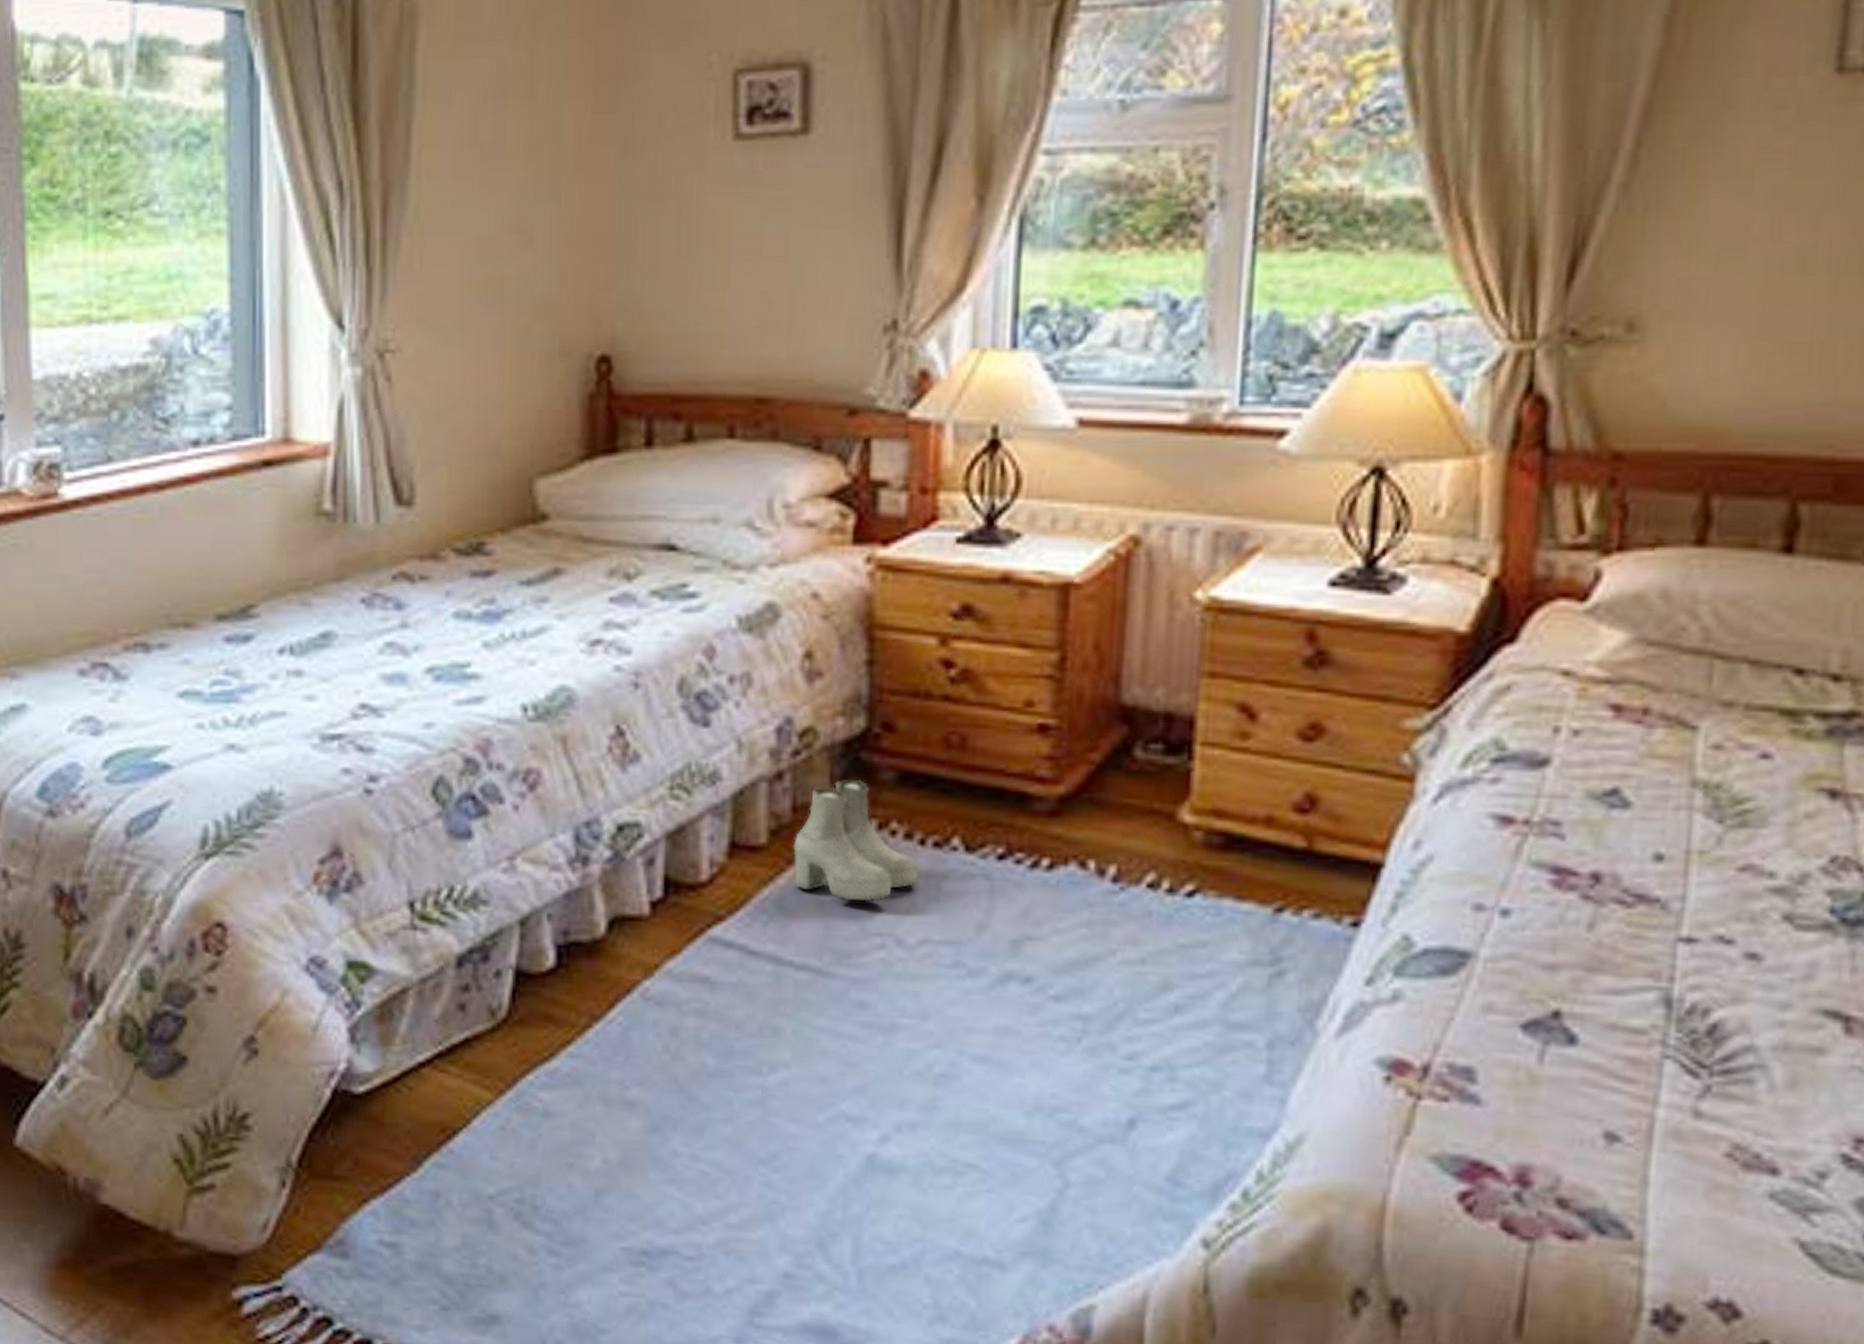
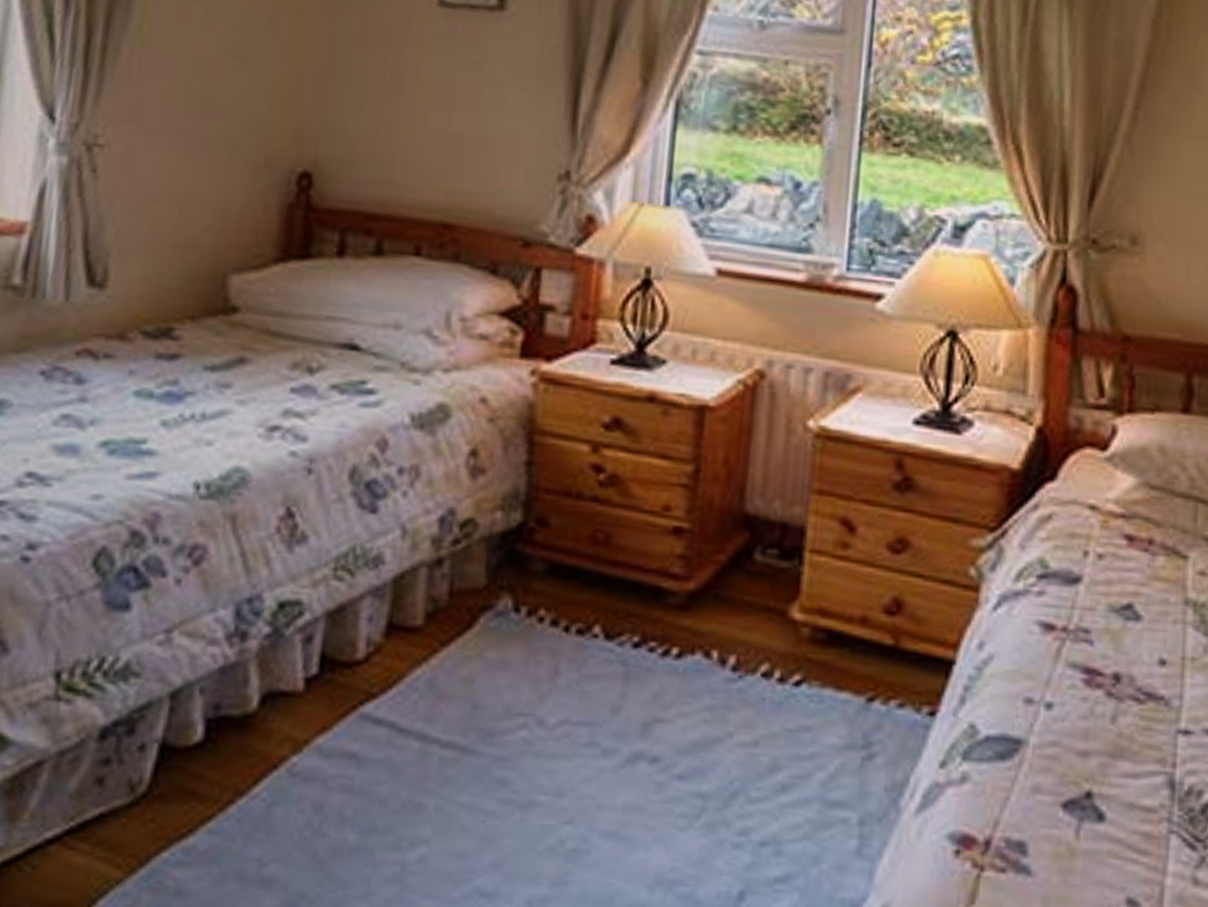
boots: present [793,780,919,902] -> none [447,568,562,684]

